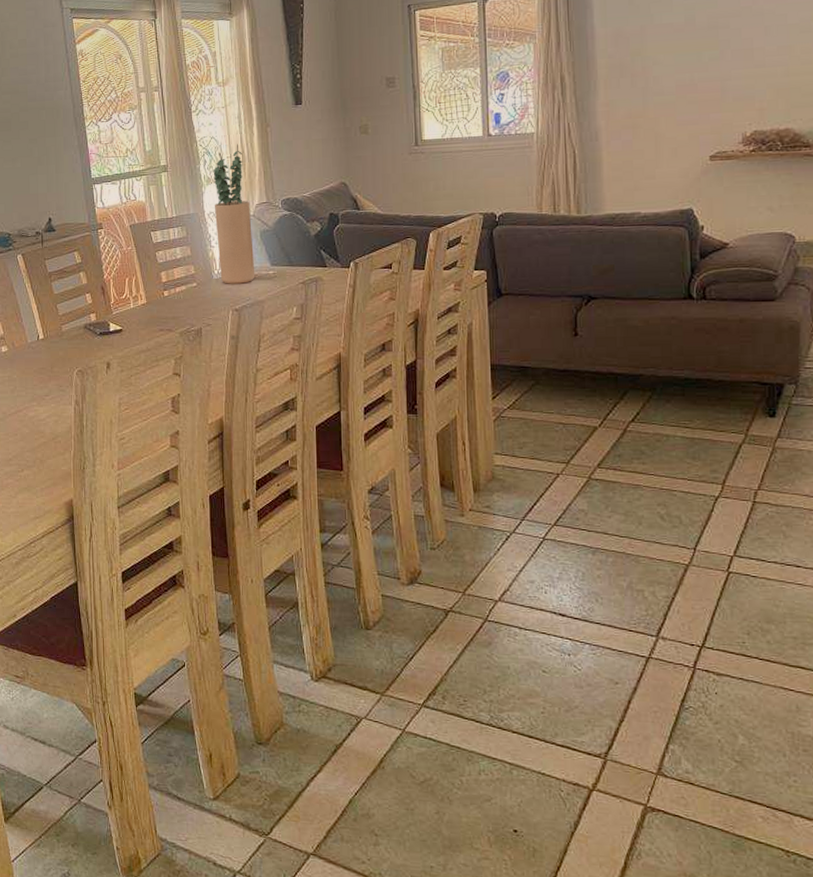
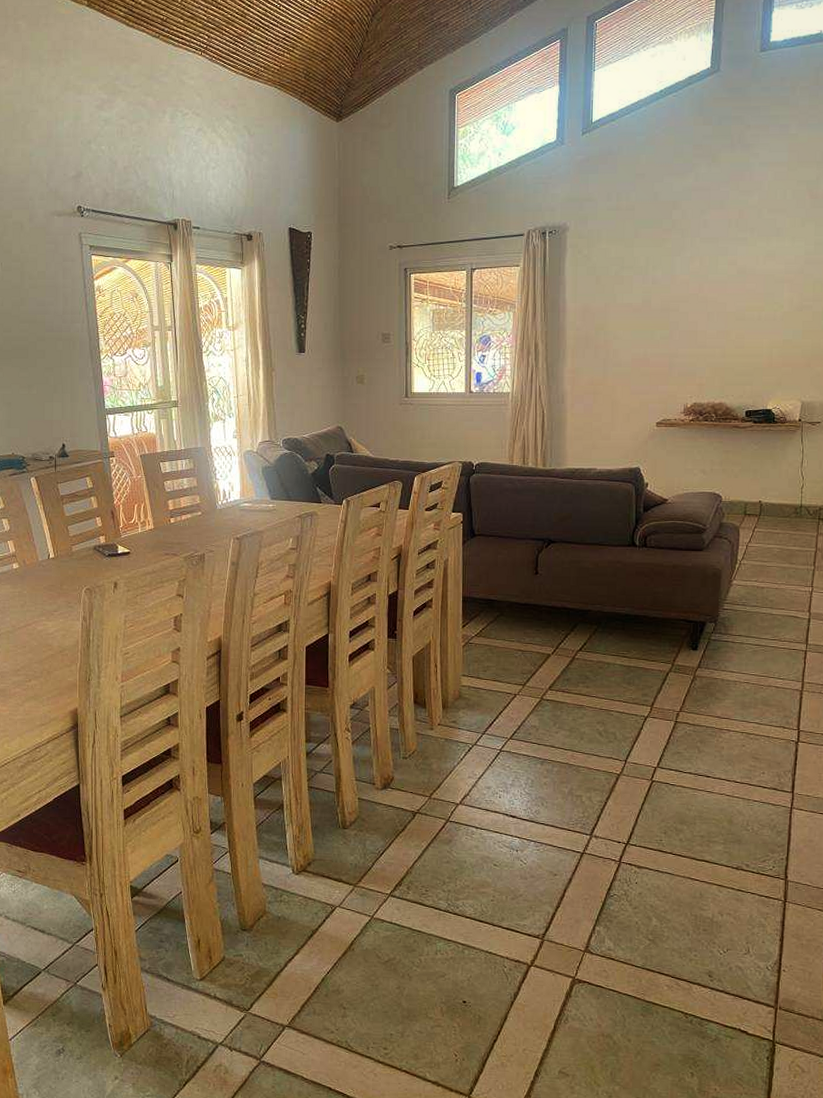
vase: present [213,144,255,284] -> none [220,385,256,515]

